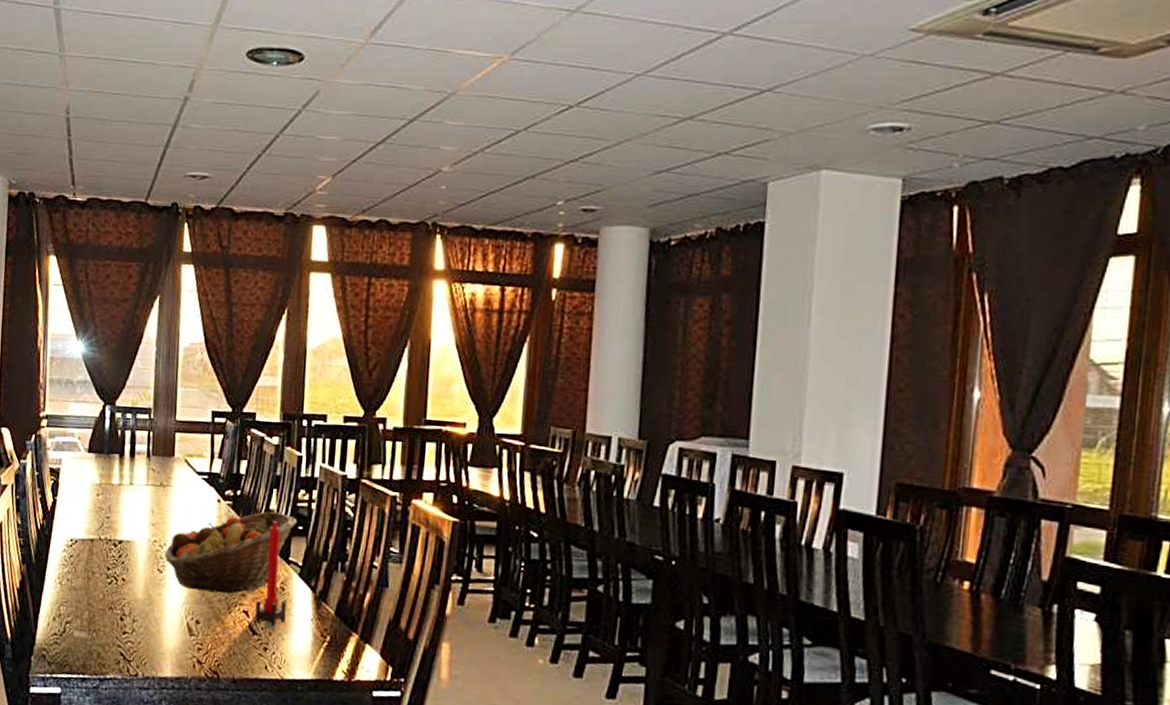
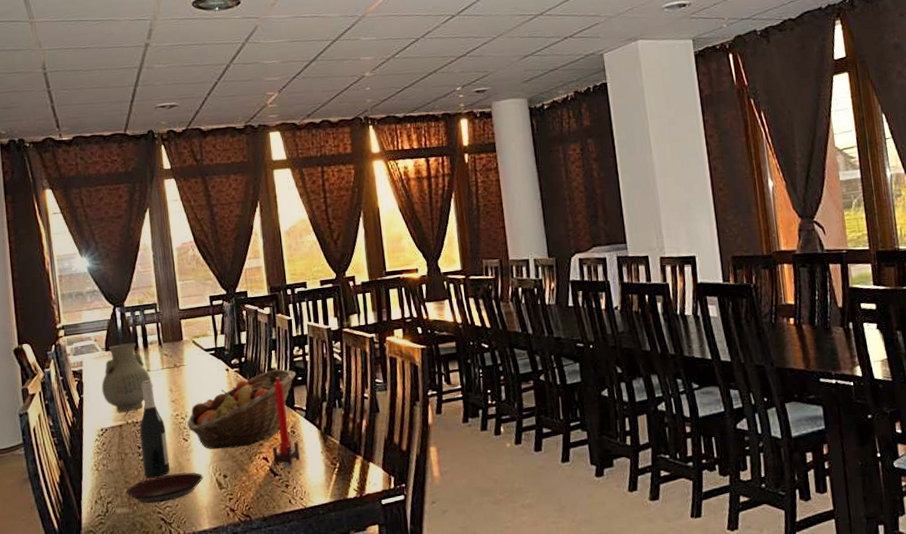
vase: none [77,447,133,526] -> present [101,343,152,413]
plate: none [87,605,174,636] -> present [126,472,204,504]
wine bottle: none [109,495,141,607] -> present [139,380,170,479]

